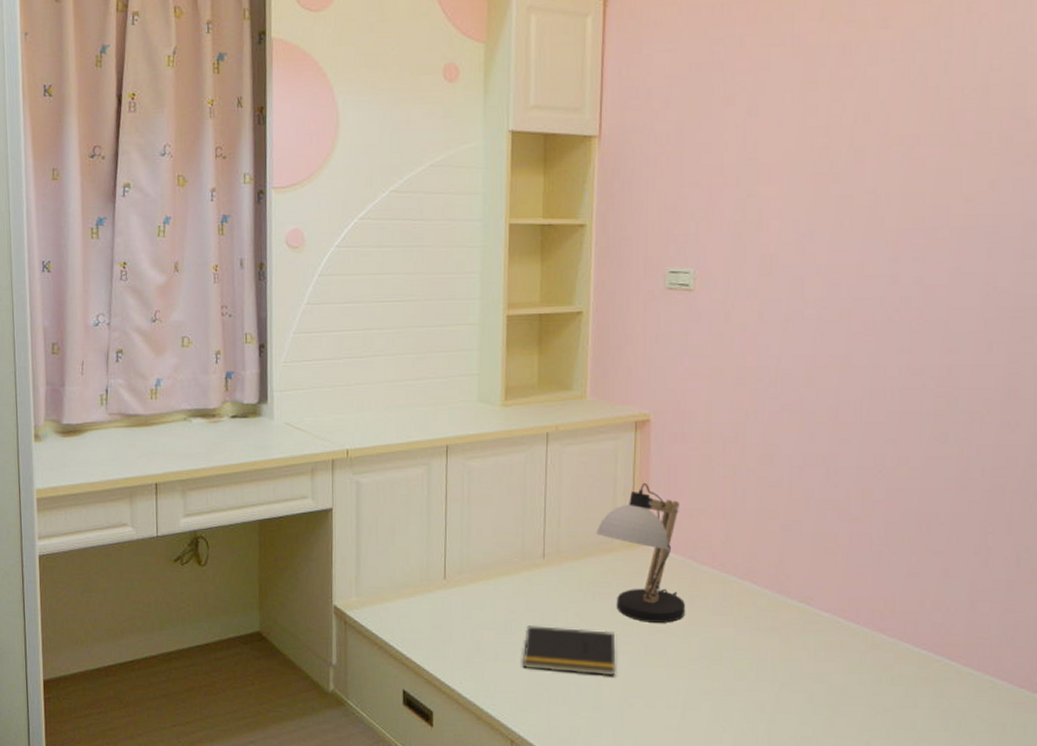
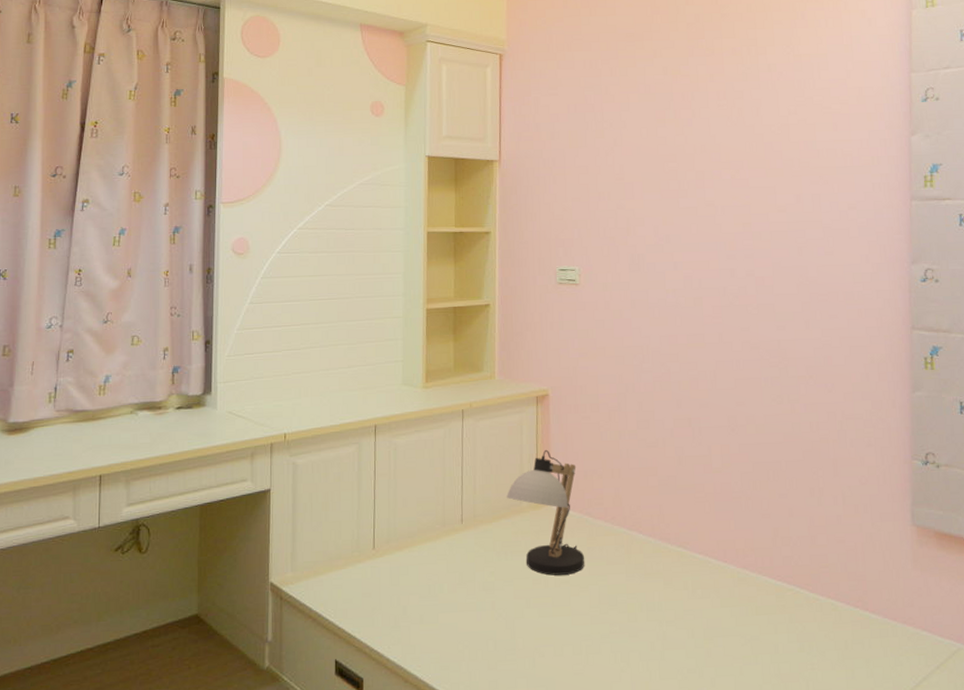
notepad: present [522,625,616,676] -> none [445,586,528,629]

